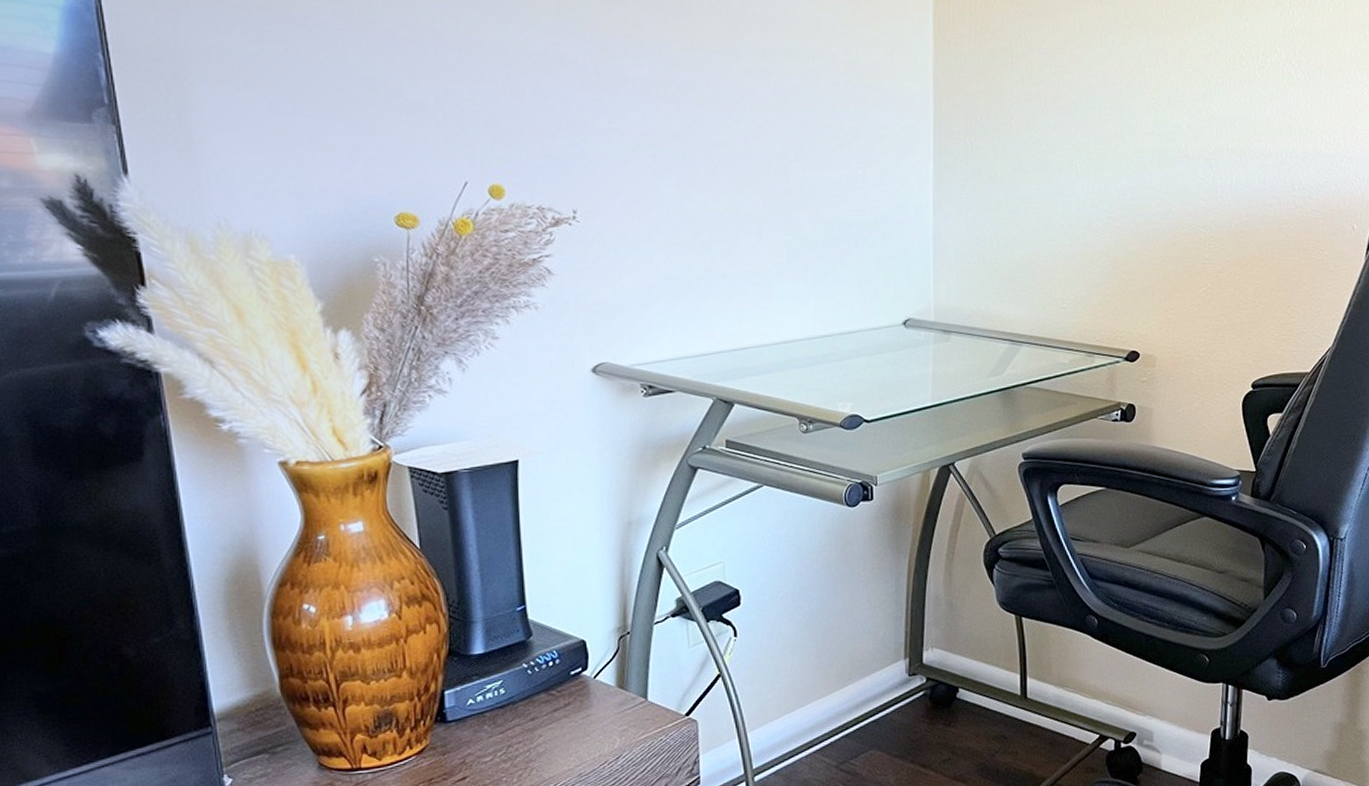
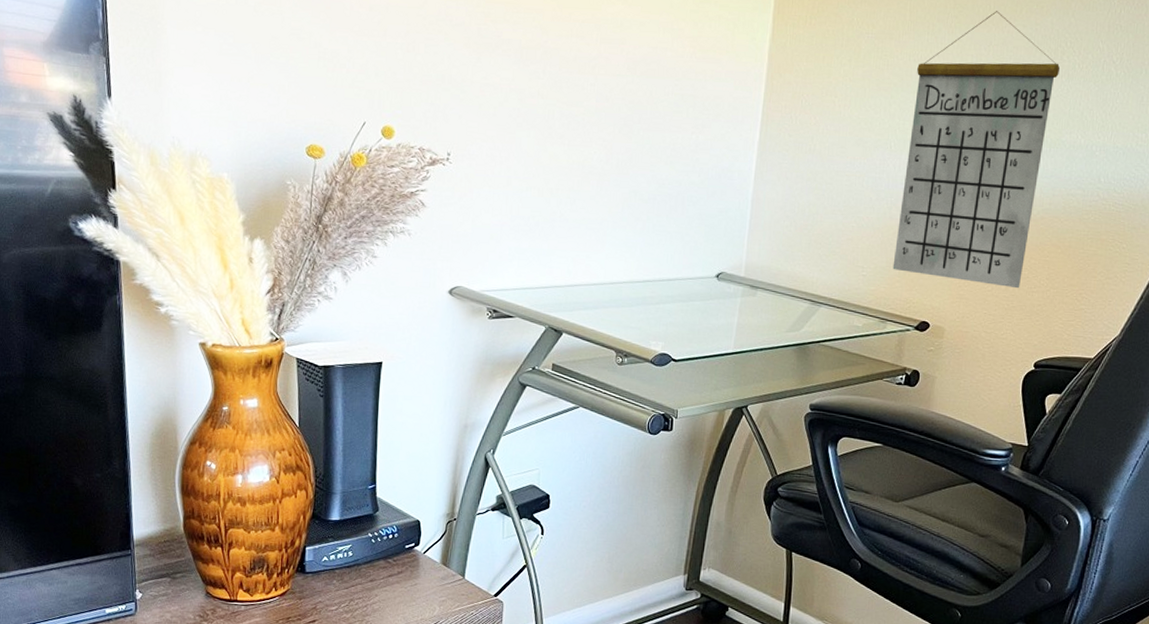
calendar: none [1093,19,1240,307] -> present [892,11,1060,289]

